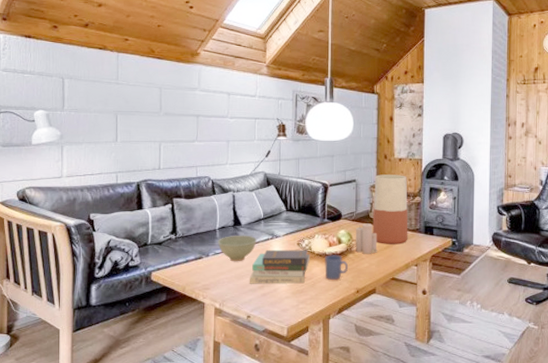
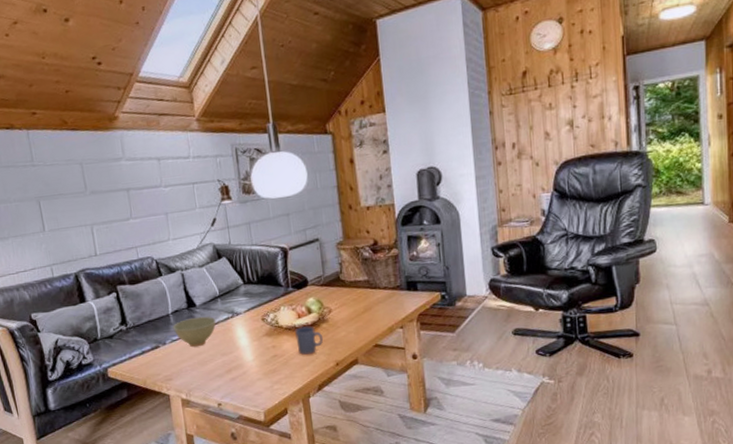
books: present [250,249,311,284] -> none [214,325,279,369]
candle: present [356,221,377,254] -> none [326,284,355,322]
vase: present [372,174,408,245] -> none [341,225,389,308]

